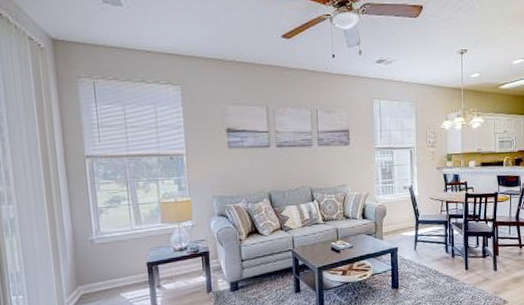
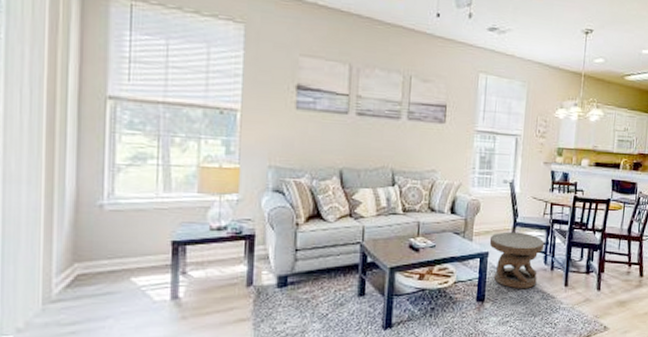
carved stool: none [397,228,444,276] -> present [489,231,544,289]

